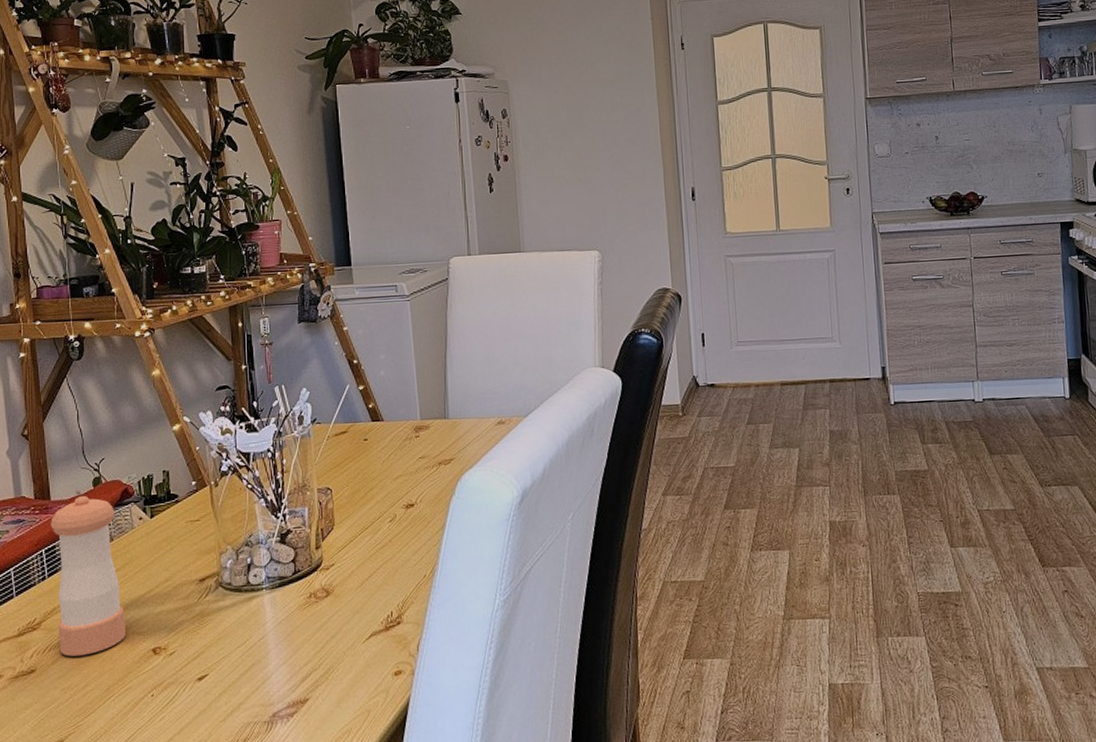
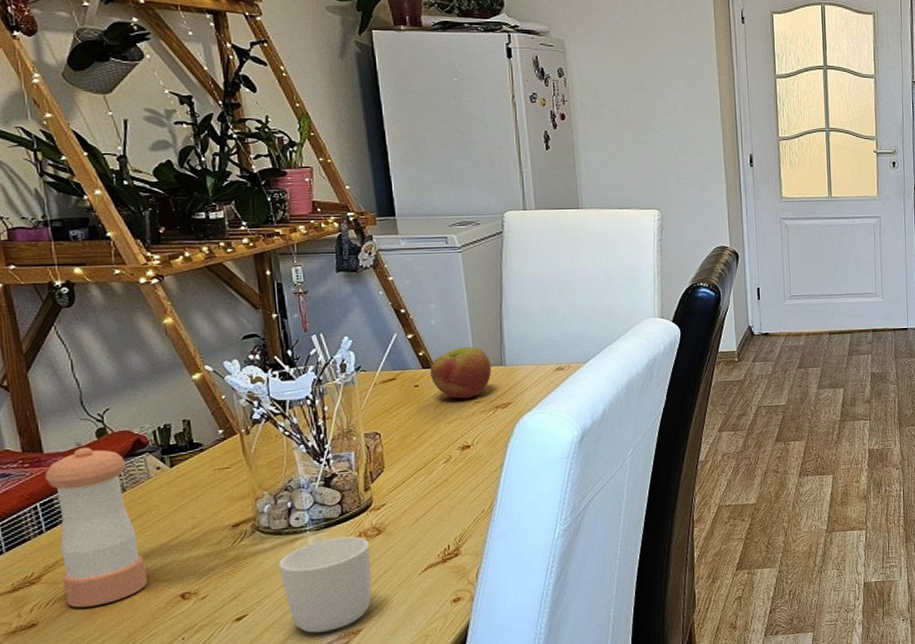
mug: none [237,597,319,699] -> present [278,536,372,633]
apple: none [379,398,436,454] -> present [430,346,492,399]

